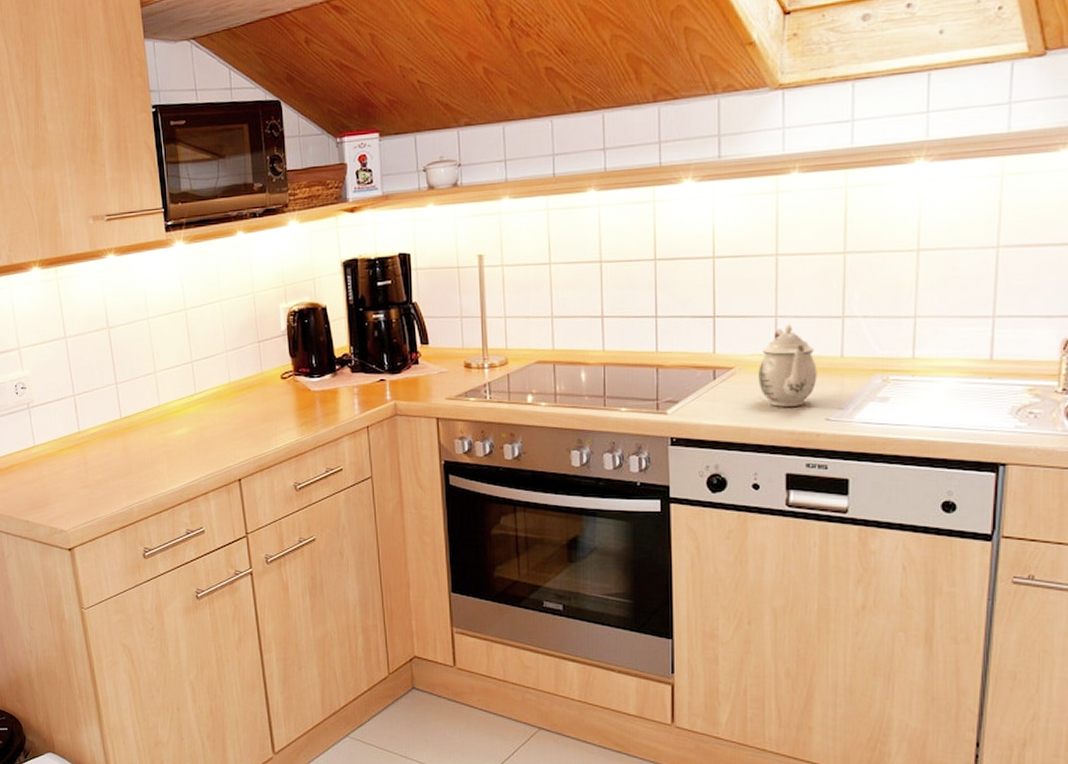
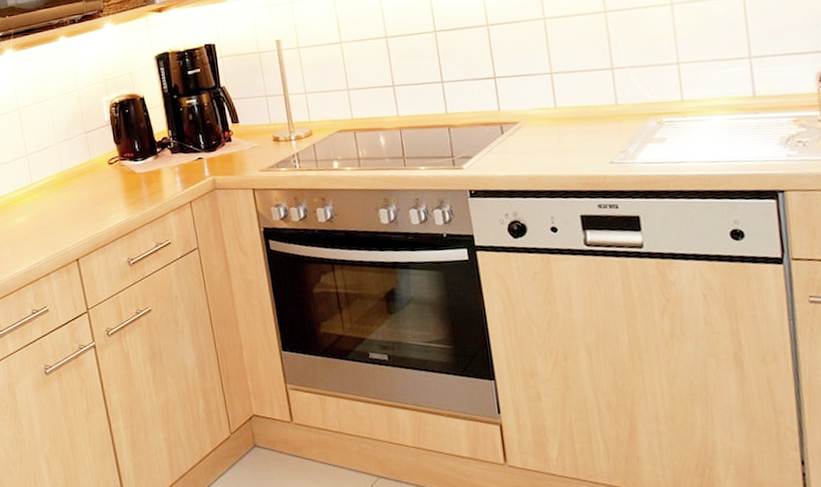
teapot: present [758,324,817,407] -> none [541,79,597,155]

